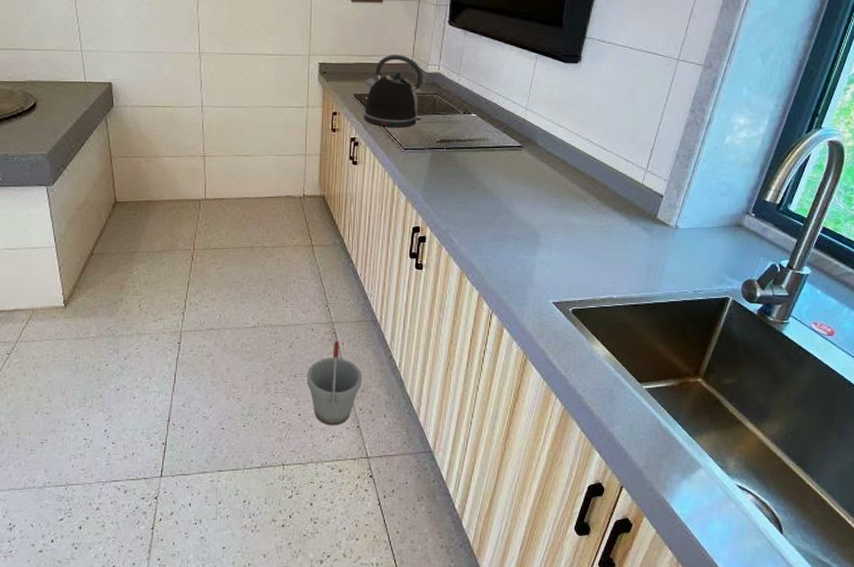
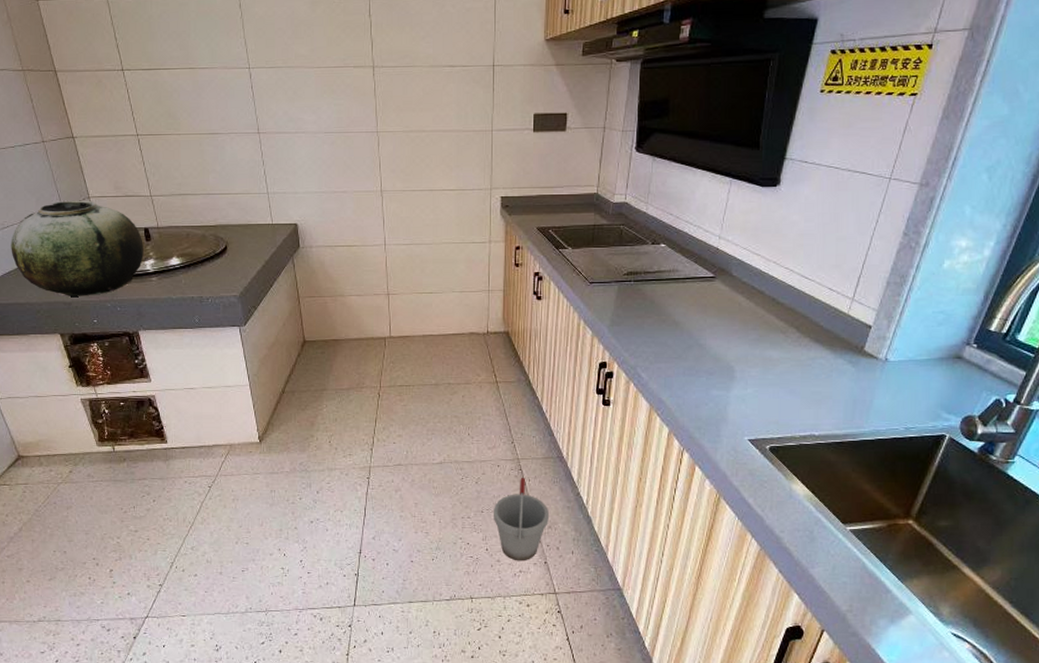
kettle: present [363,55,424,128] -> none [547,185,610,261]

